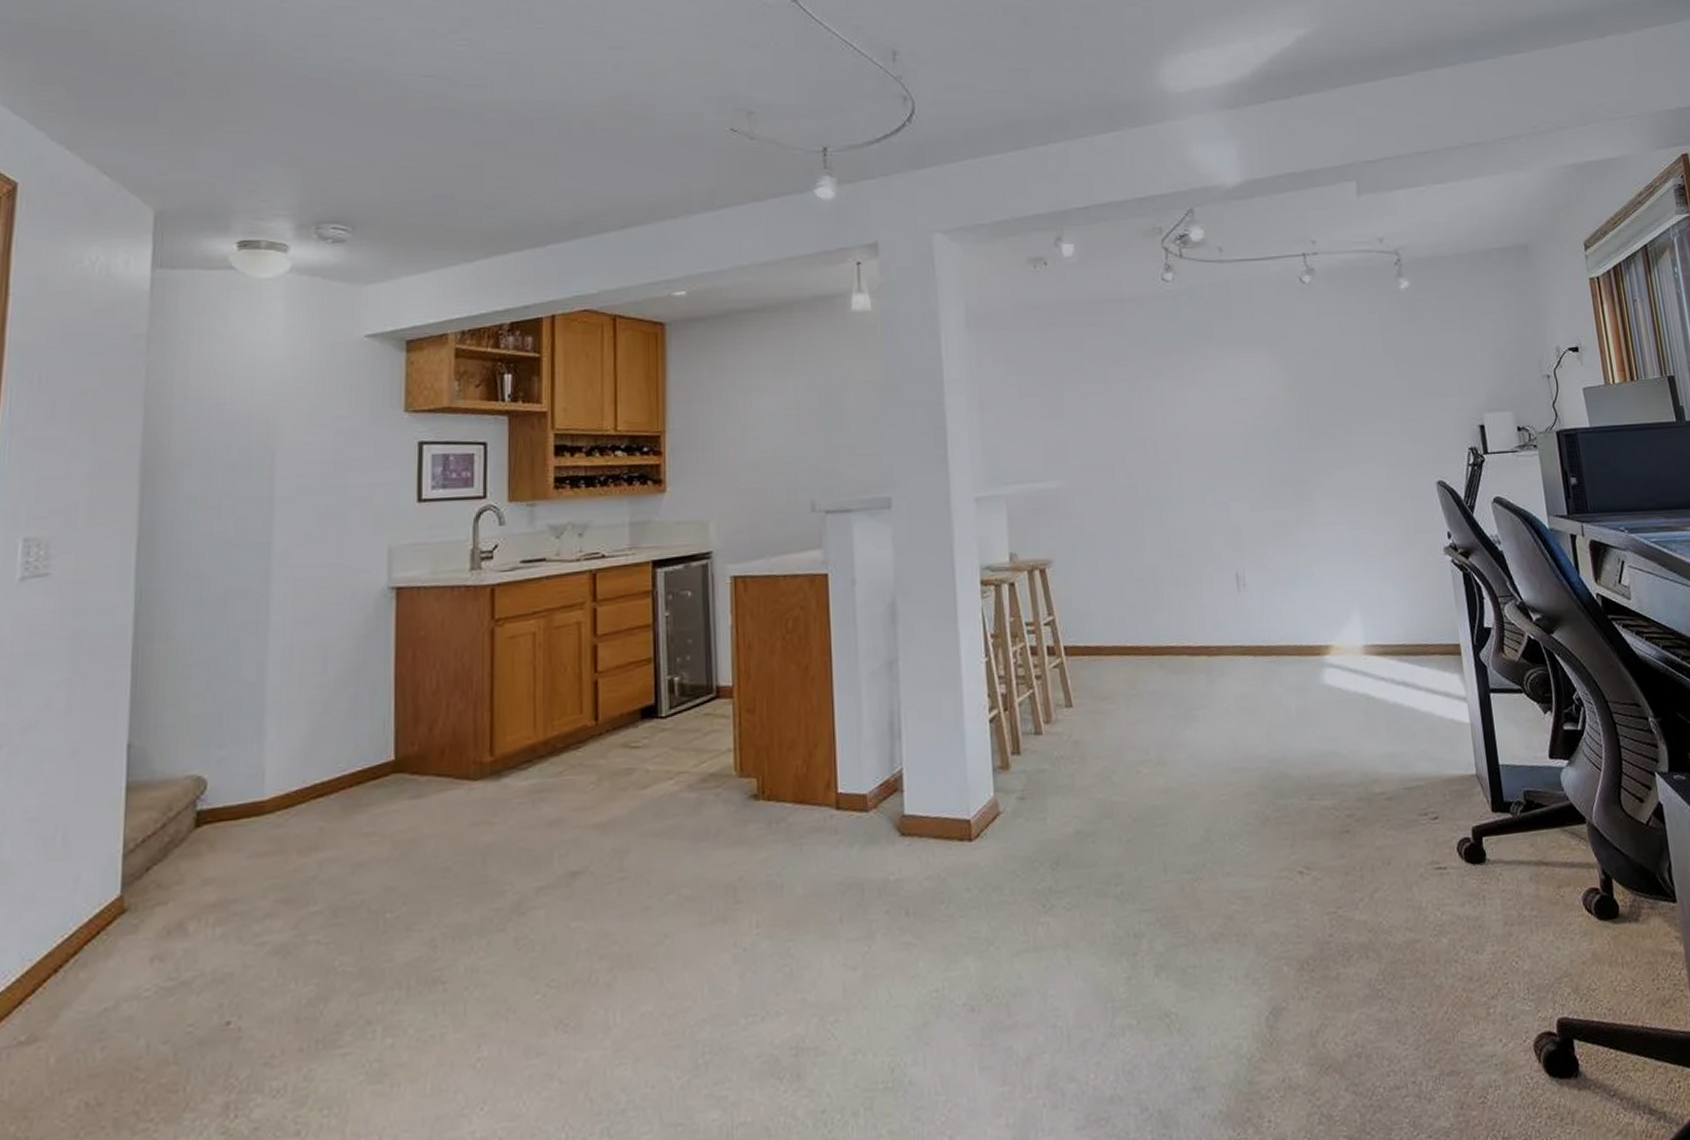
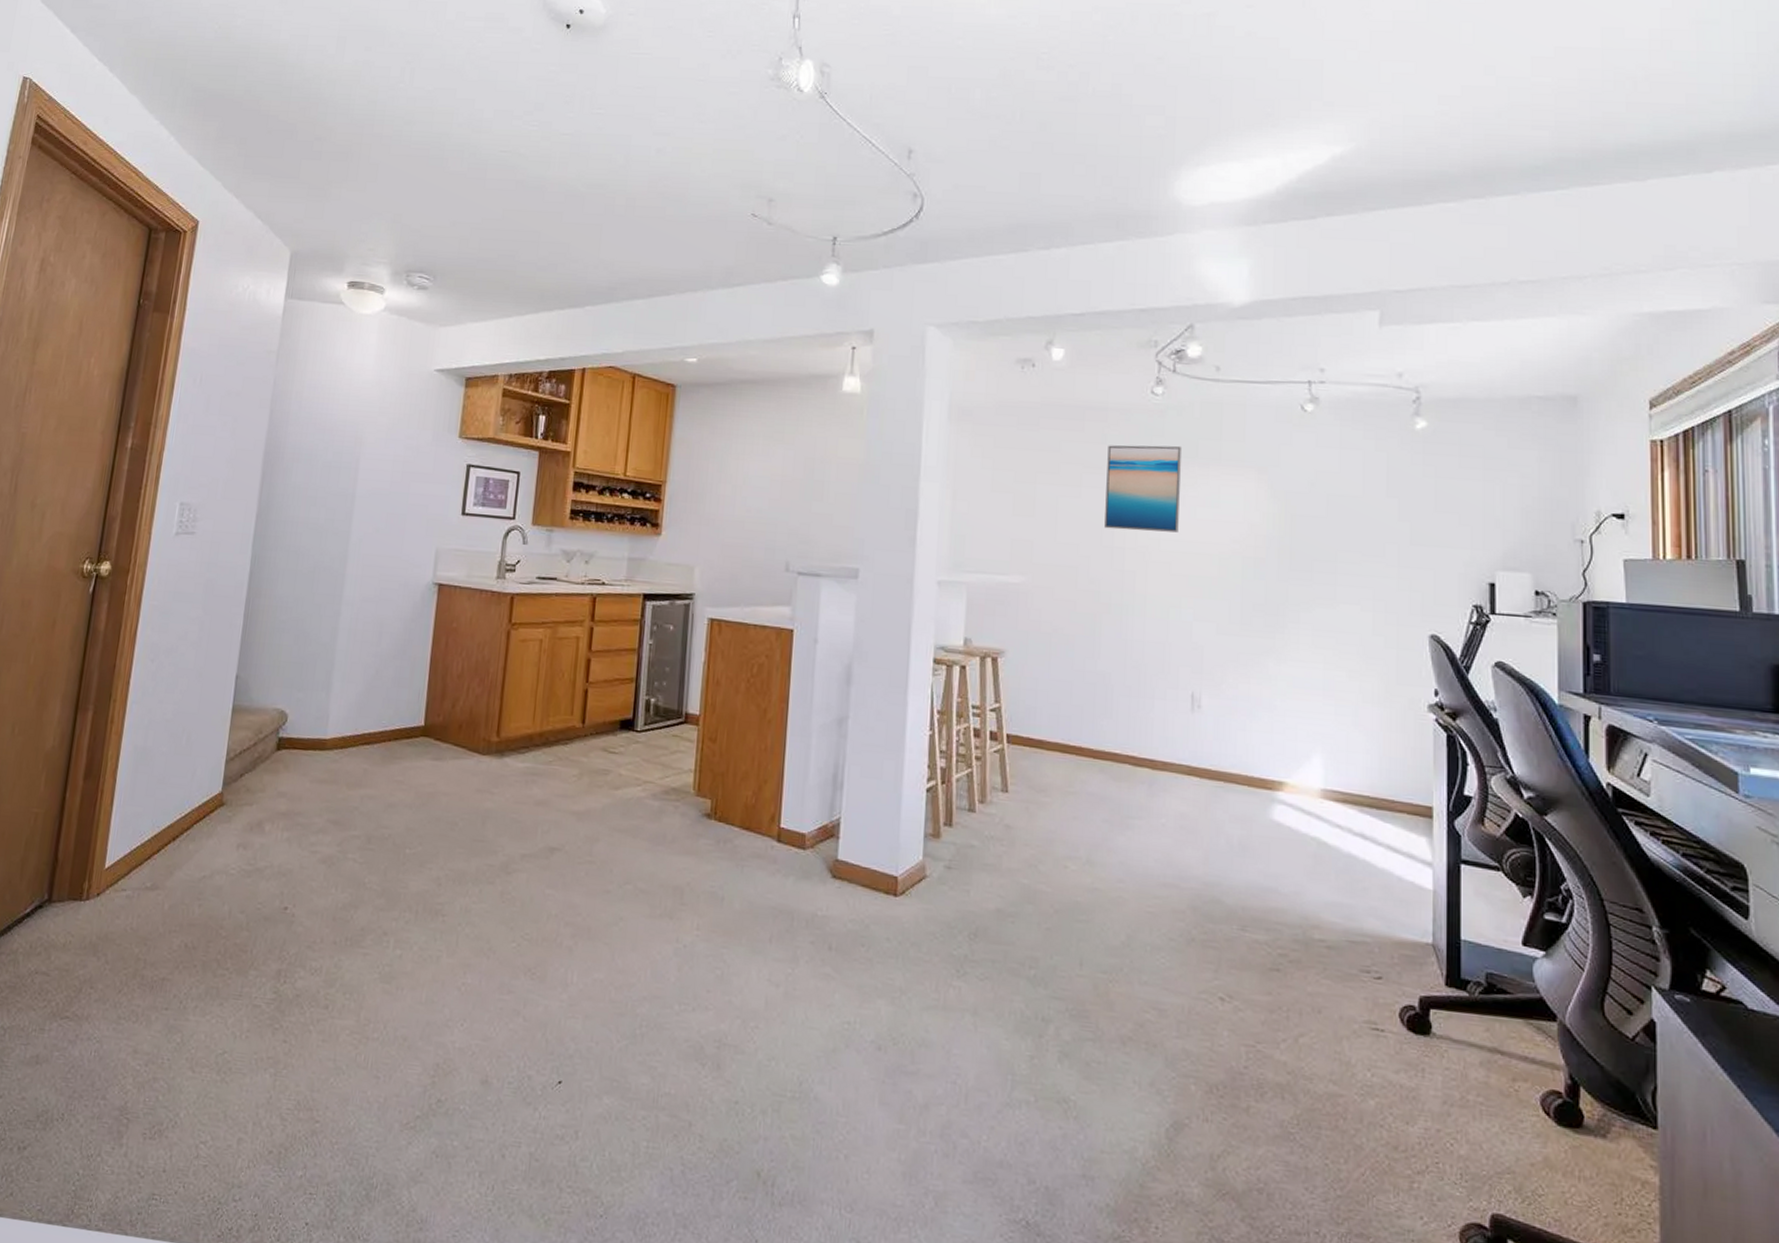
wall art: none [1127,329,1204,421] -> present [1104,445,1183,533]

